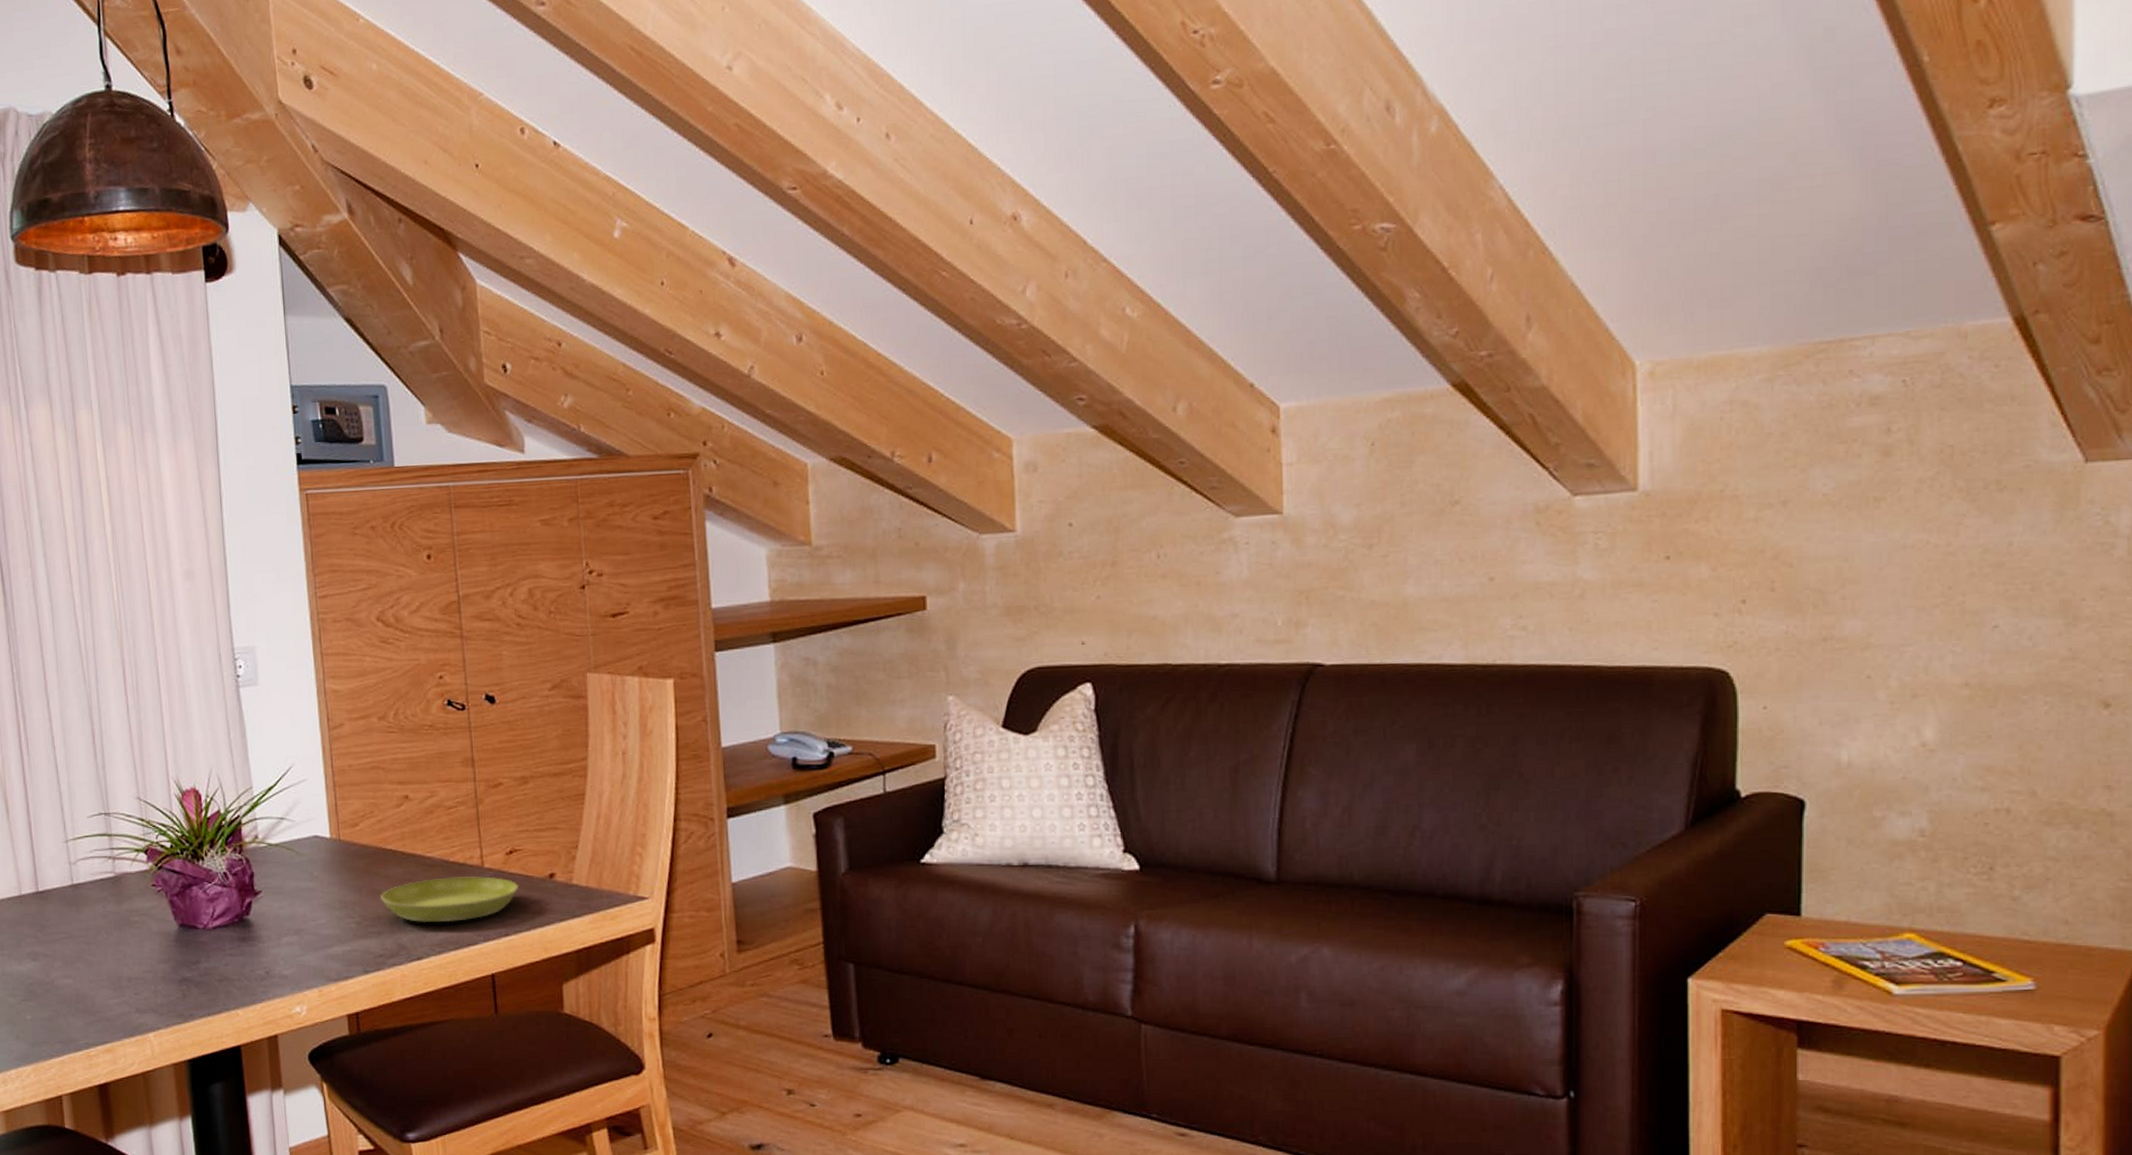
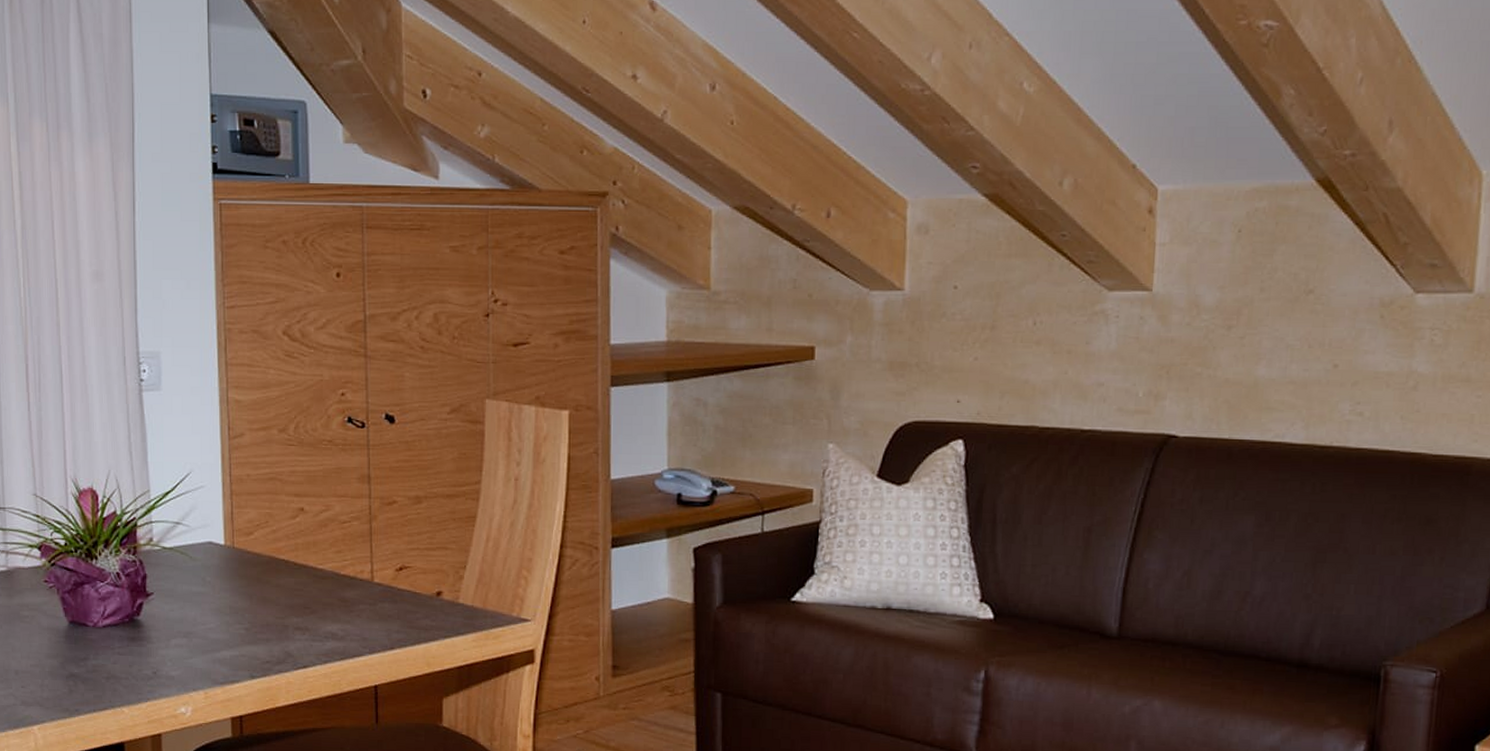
saucer: present [380,876,519,923] -> none [270,589,407,634]

